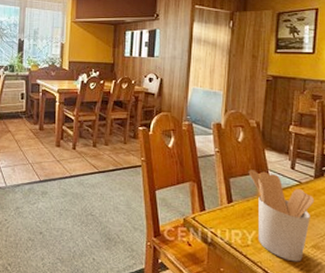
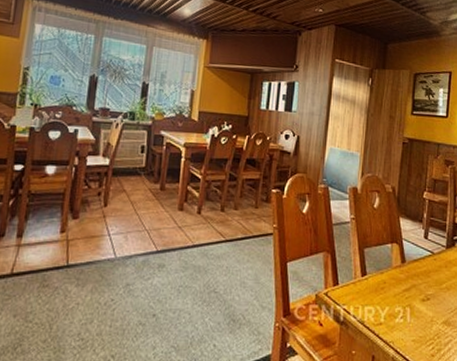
utensil holder: present [248,170,315,262] -> none [383,239,446,341]

